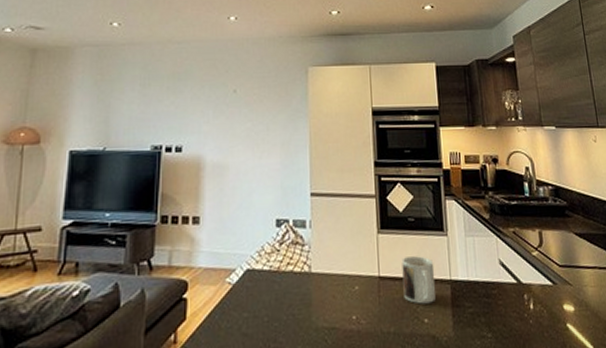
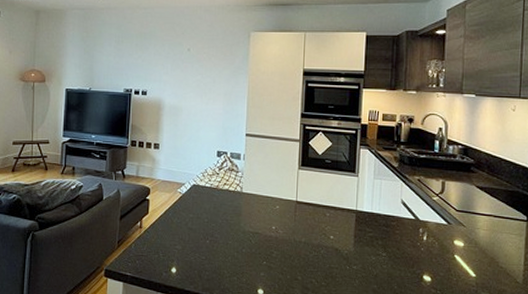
mug: present [401,256,436,304] -> none [315,189,344,225]

